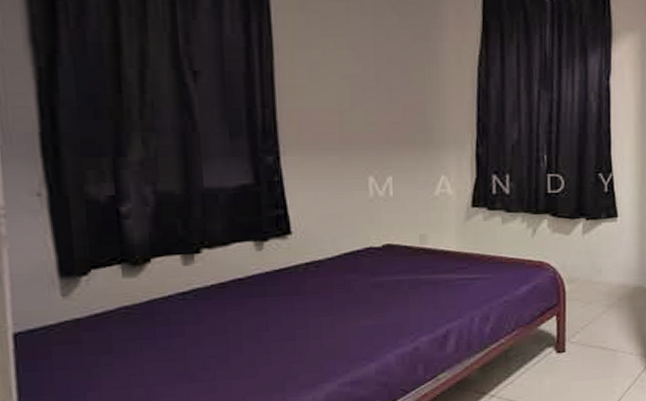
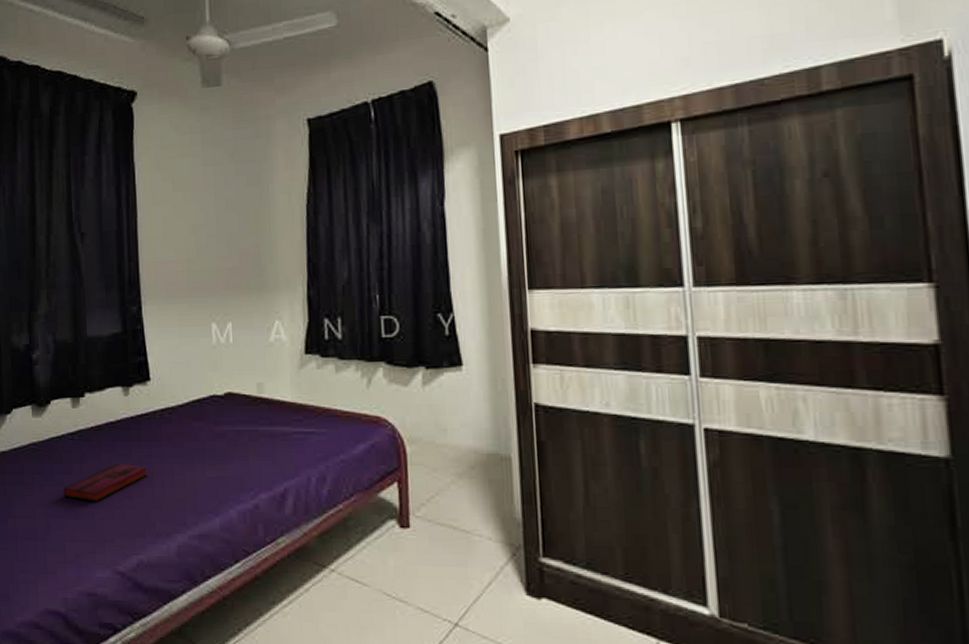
hardback book: none [172,320,287,363] -> present [63,463,147,502]

